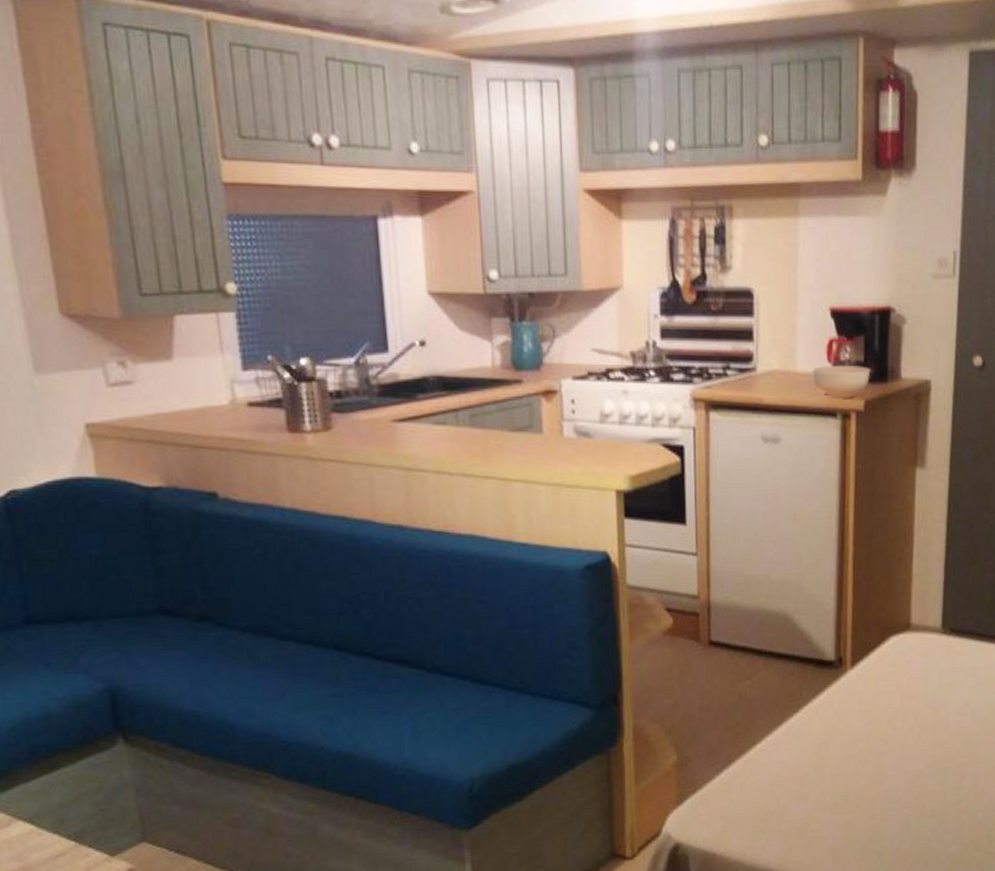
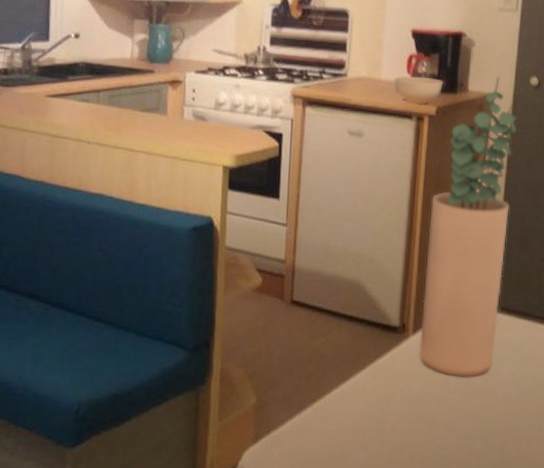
vase: none [859,360,960,712] -> present [418,77,517,377]

